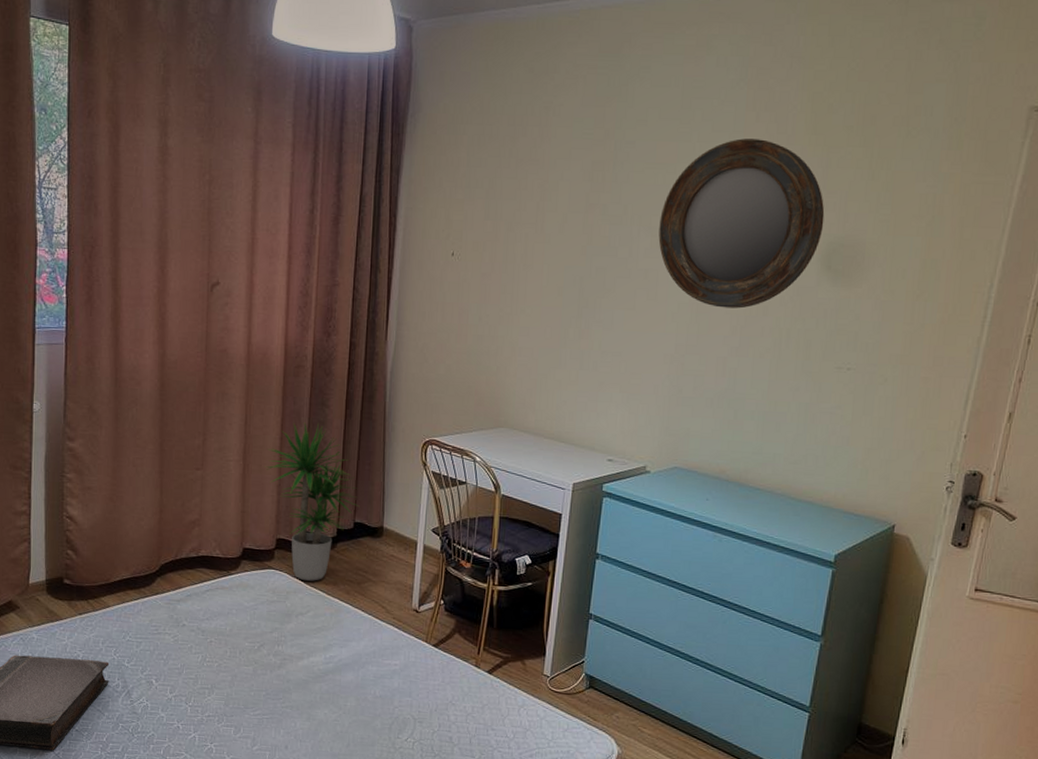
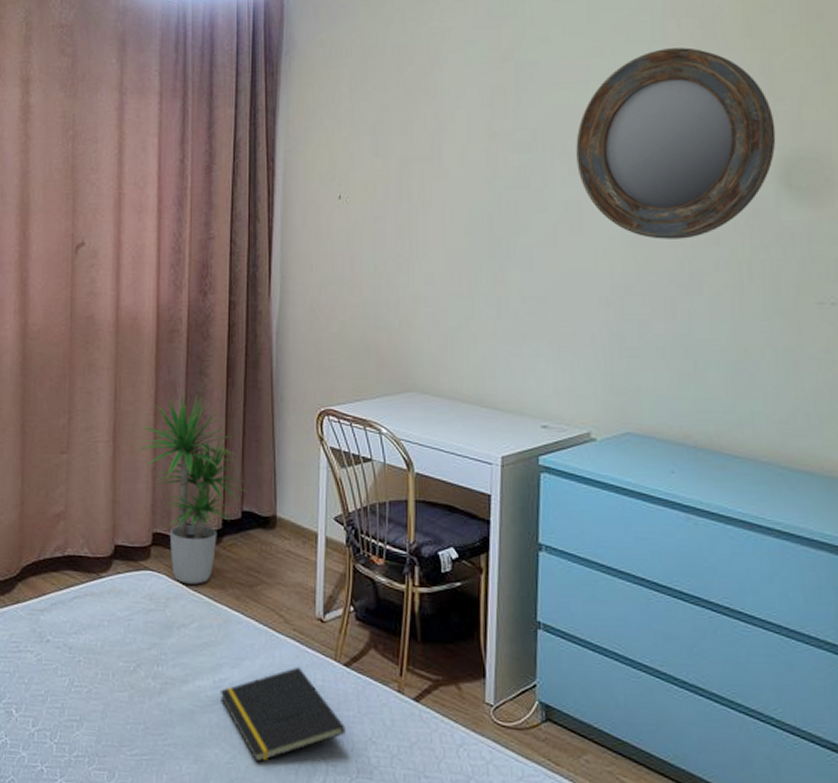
notepad: none [330,647,432,720] -> present [219,666,346,763]

